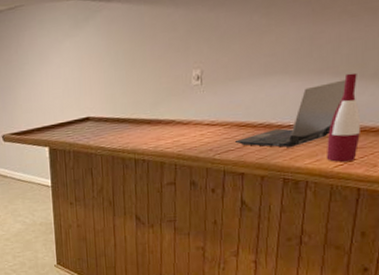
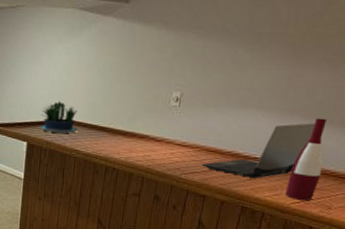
potted plant: none [58,99,100,133] -> present [39,101,78,133]

